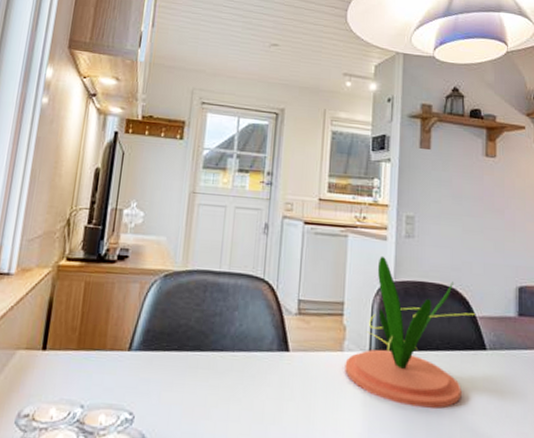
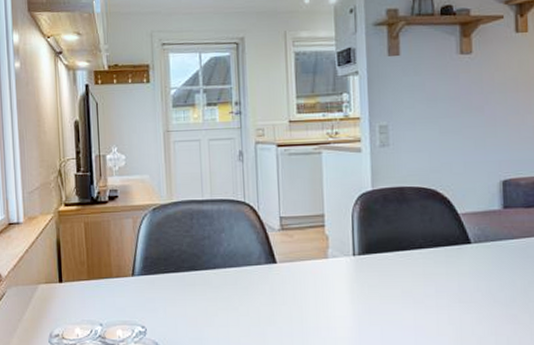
plant: present [345,256,476,409] -> none [331,167,459,300]

